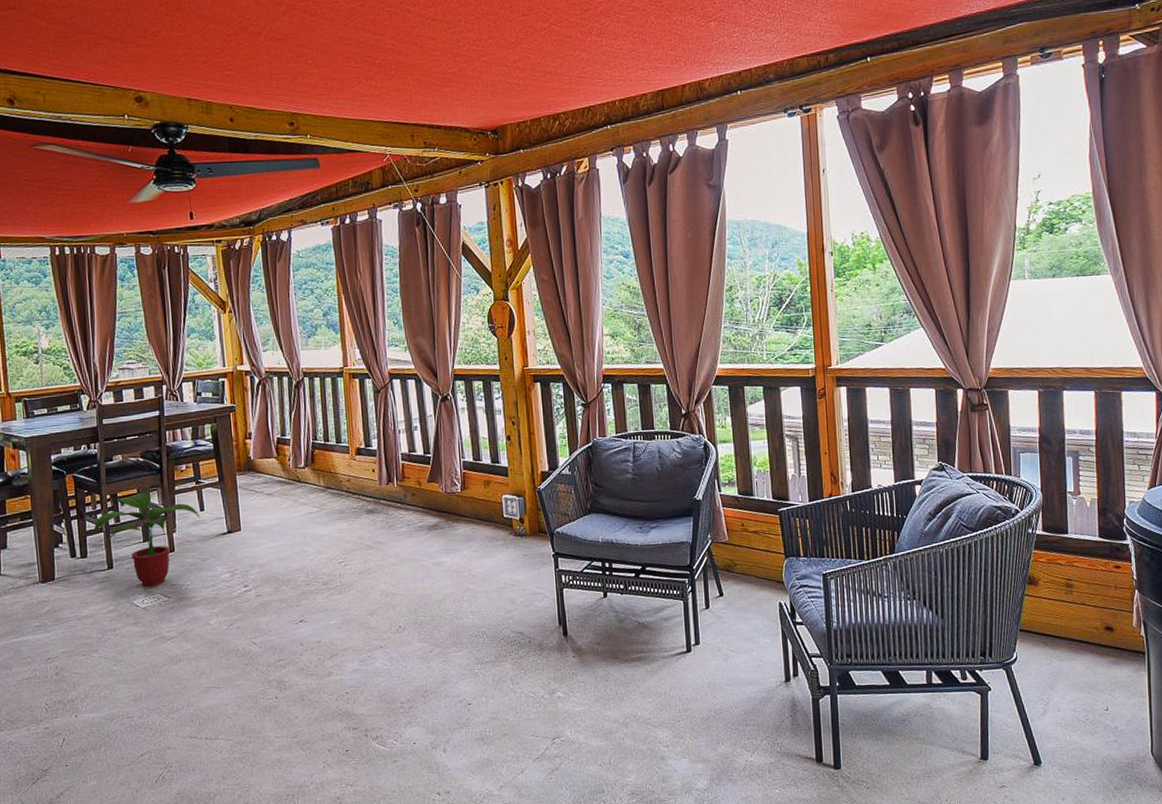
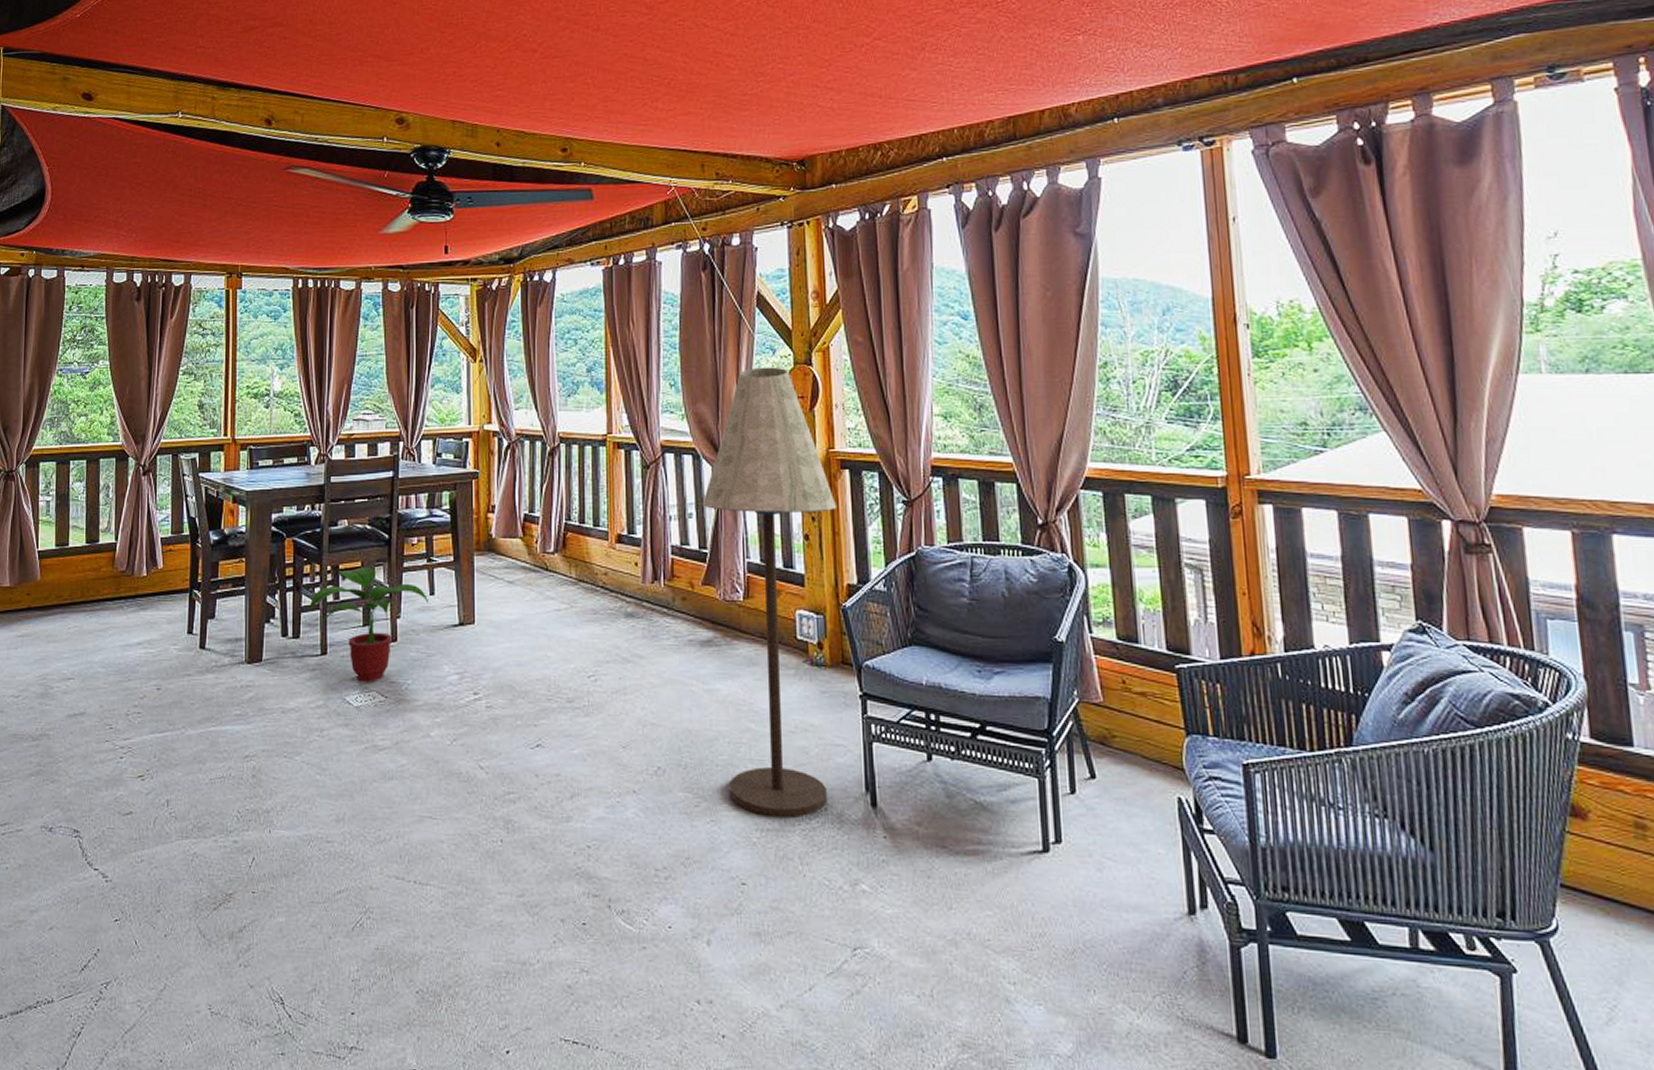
floor lamp: none [424,303,532,653] -> present [702,367,837,818]

